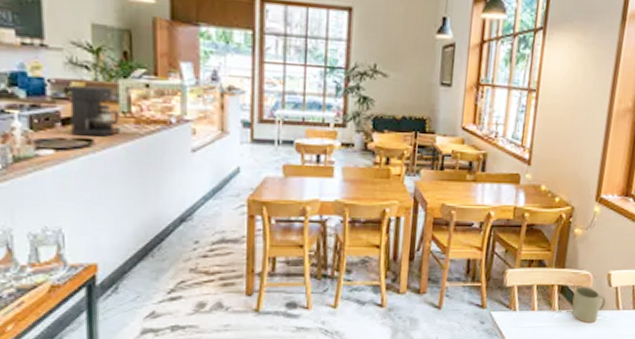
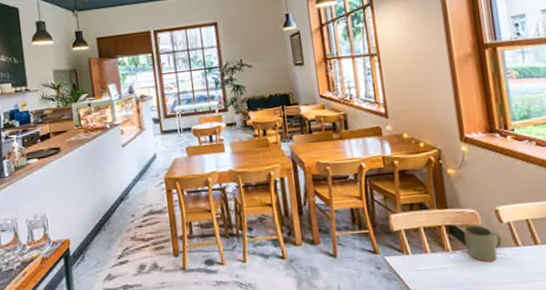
coffee maker: present [69,85,121,137] -> none [44,110,76,147]

